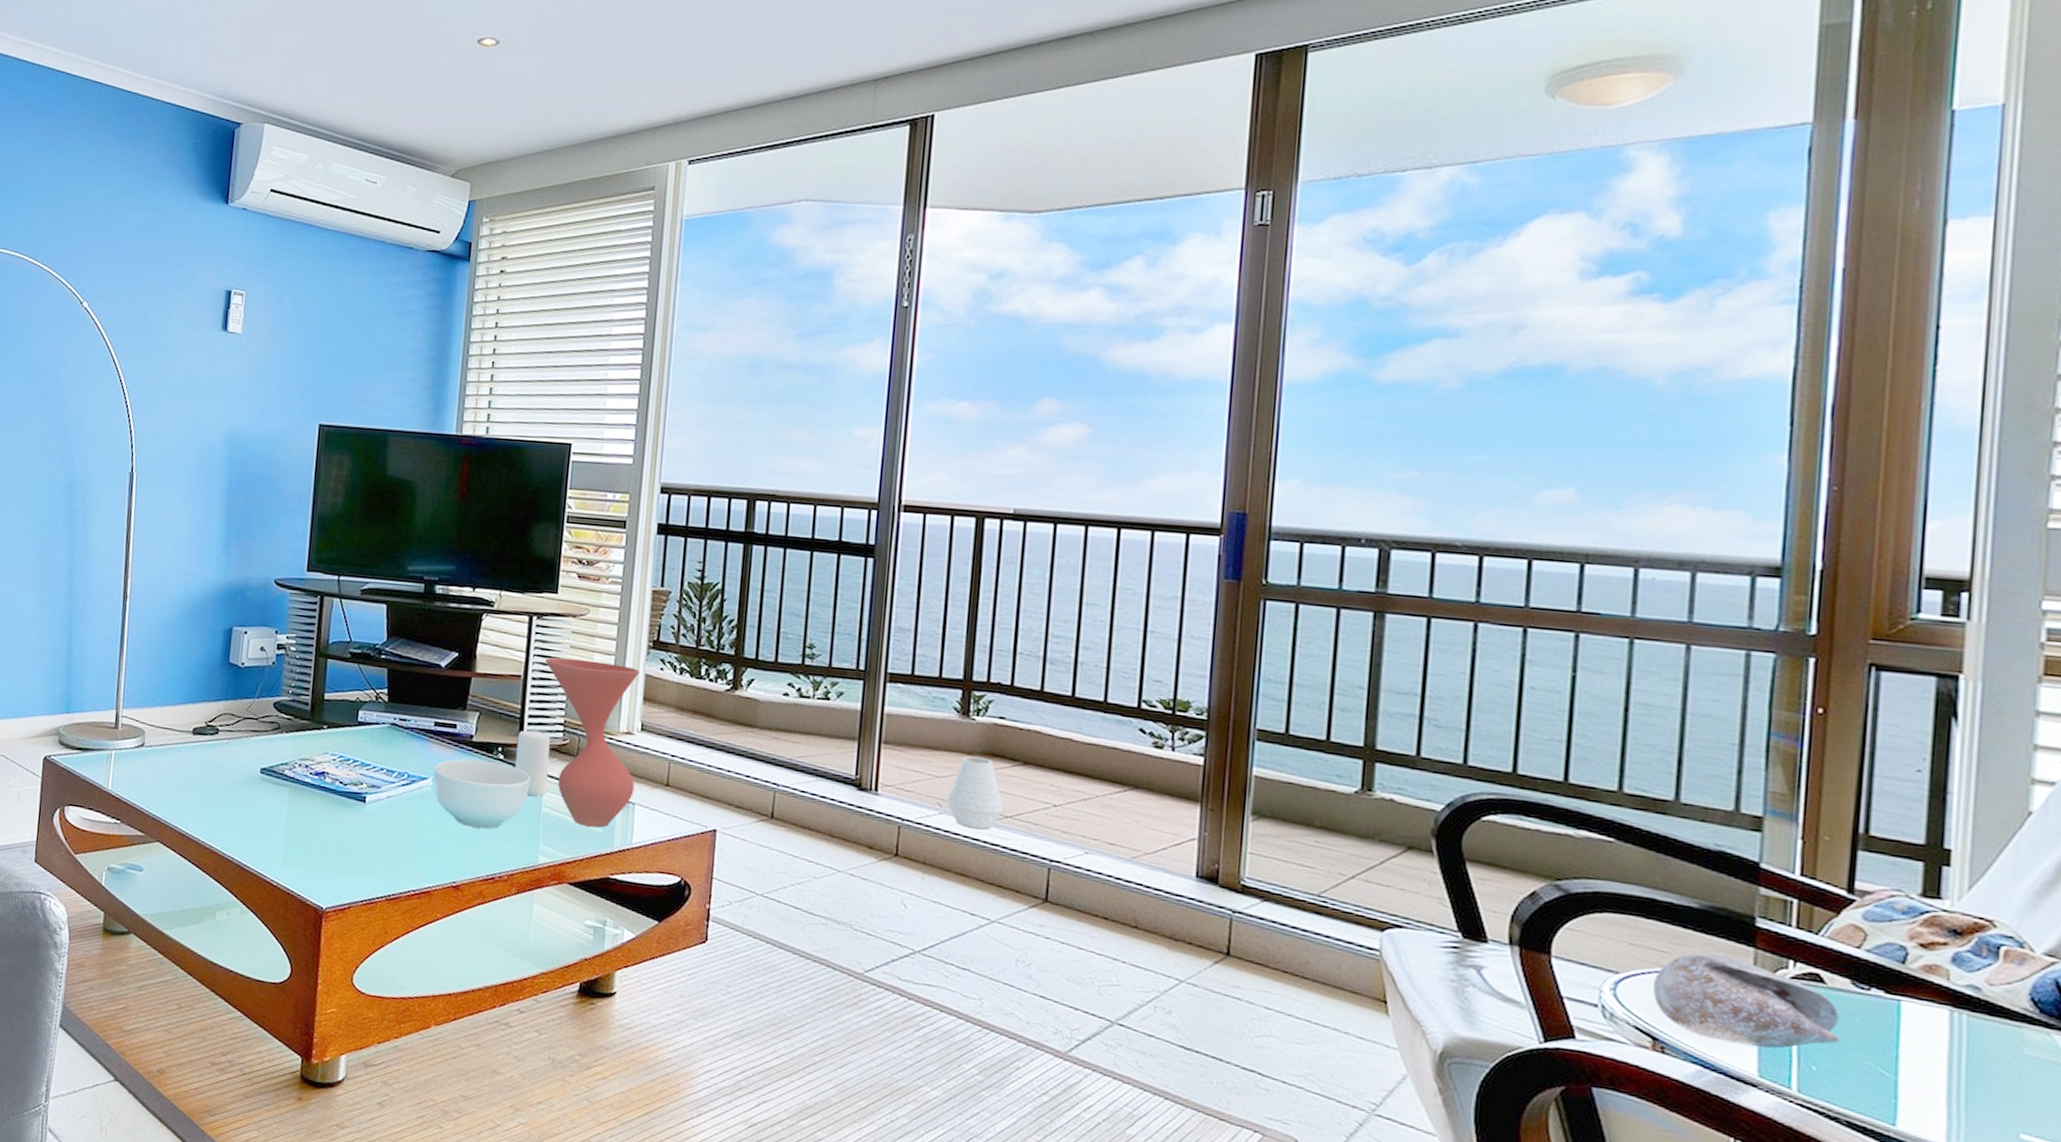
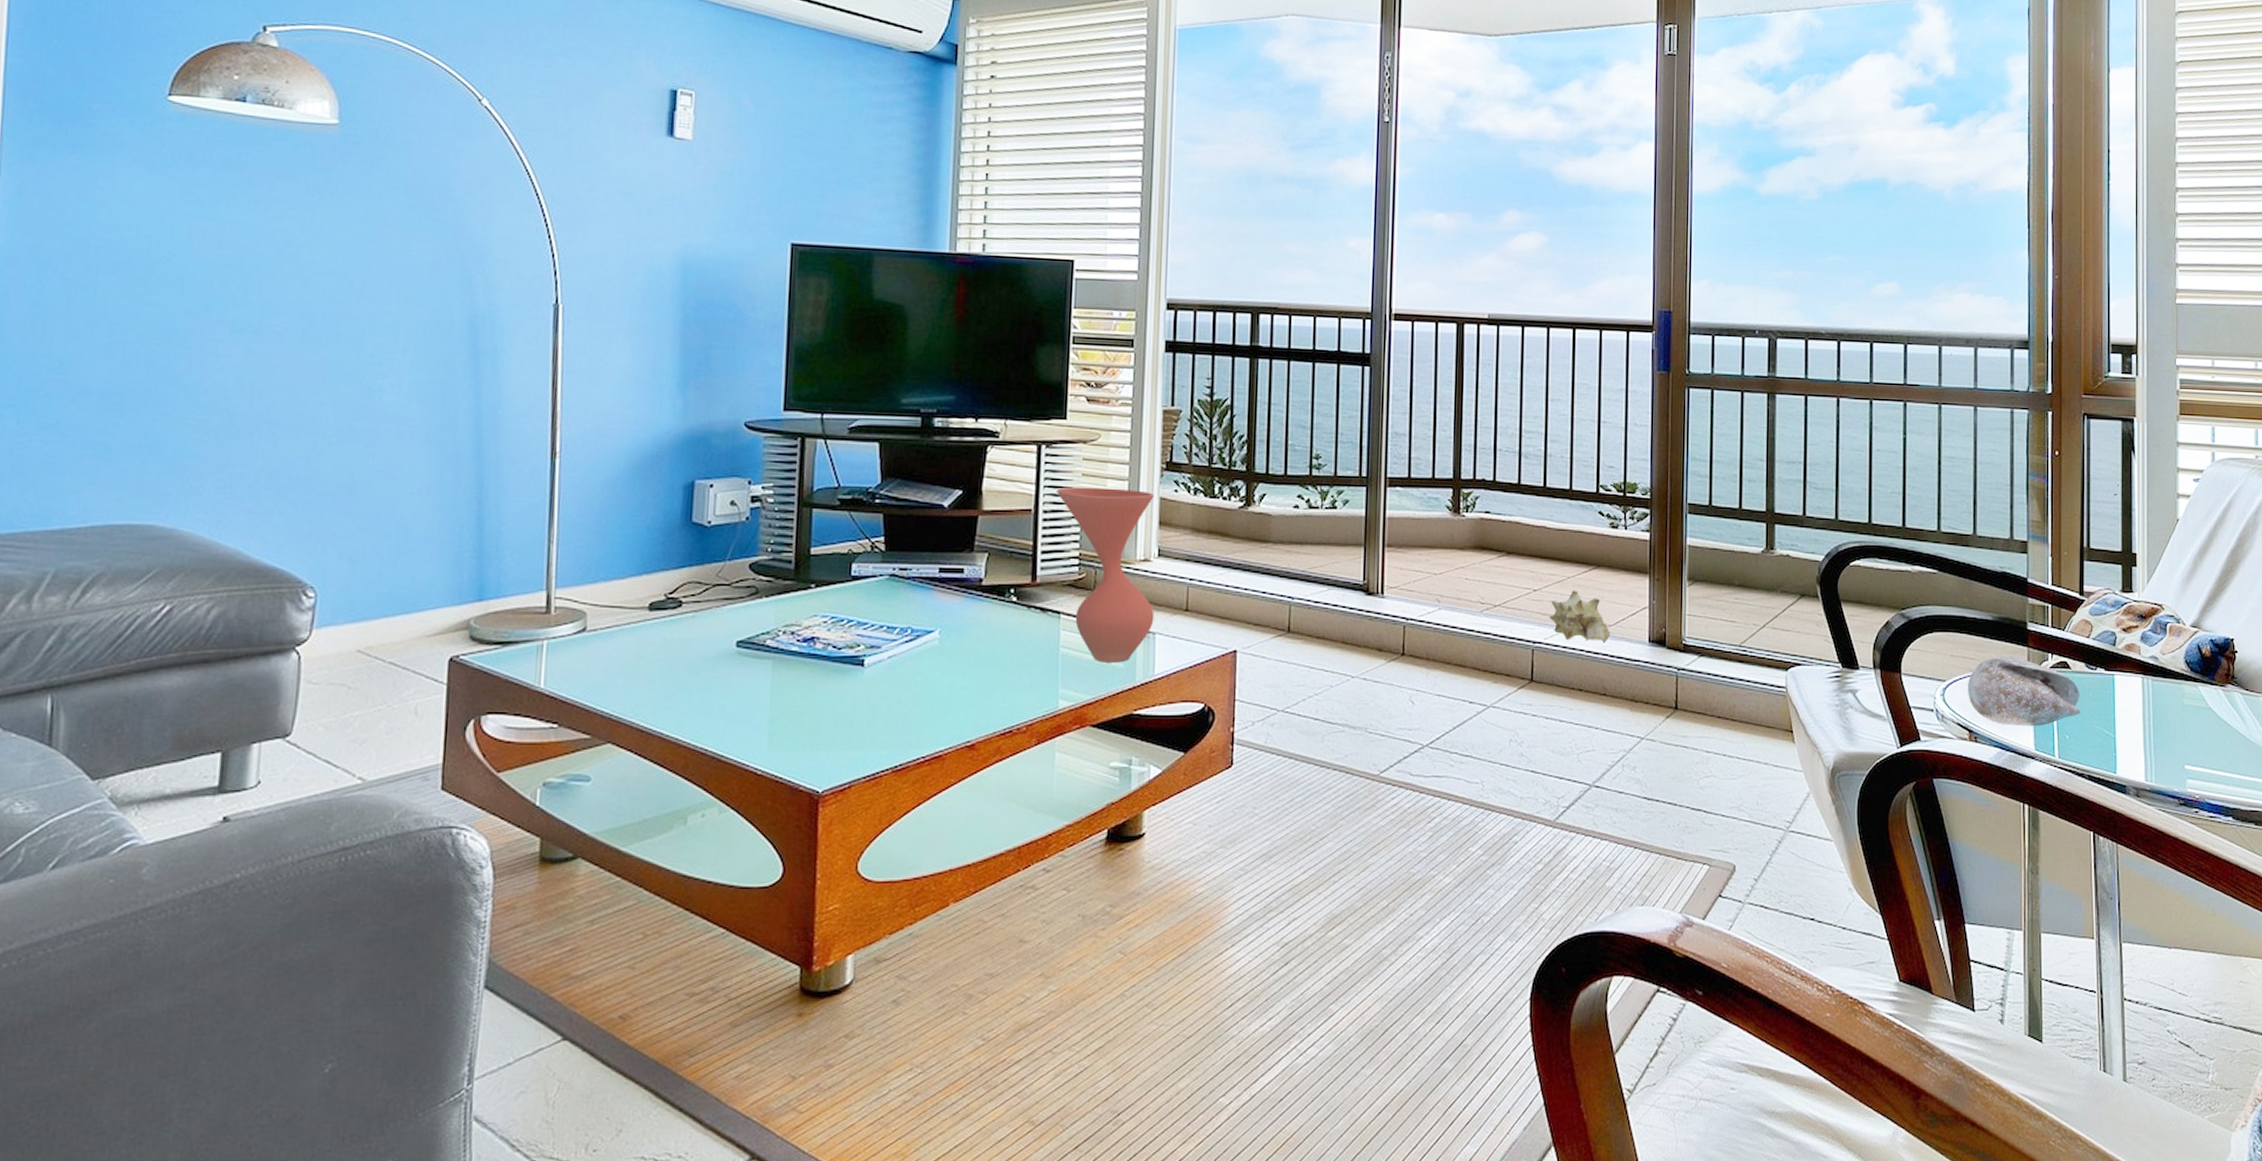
bowl: present [433,759,531,829] -> none [939,605,1047,679]
candle: present [514,730,550,797] -> none [1029,567,1066,638]
vase: present [947,756,1005,830] -> none [1444,551,1493,620]
seashell: none [1071,810,1148,872] -> present [1549,590,1611,643]

